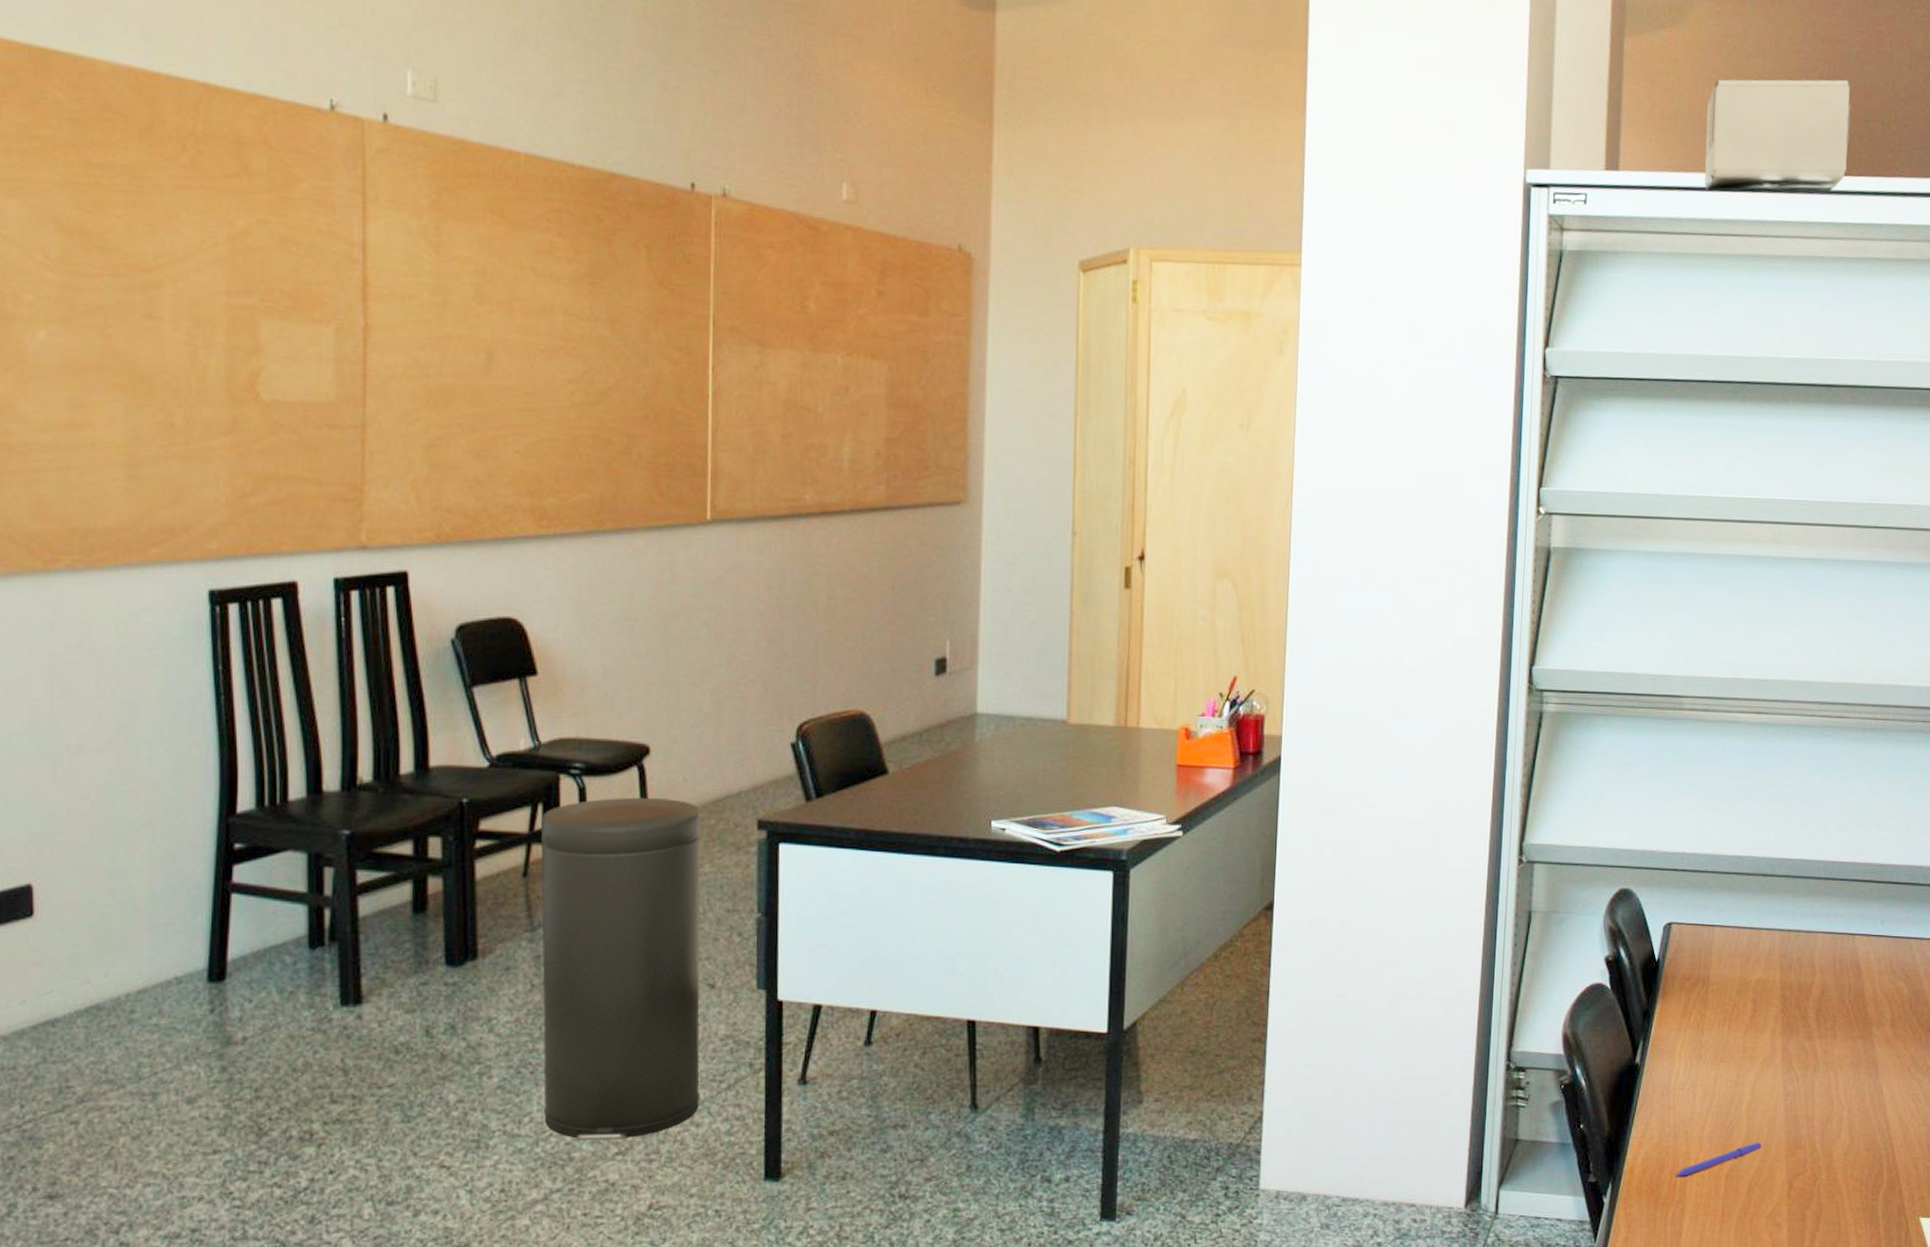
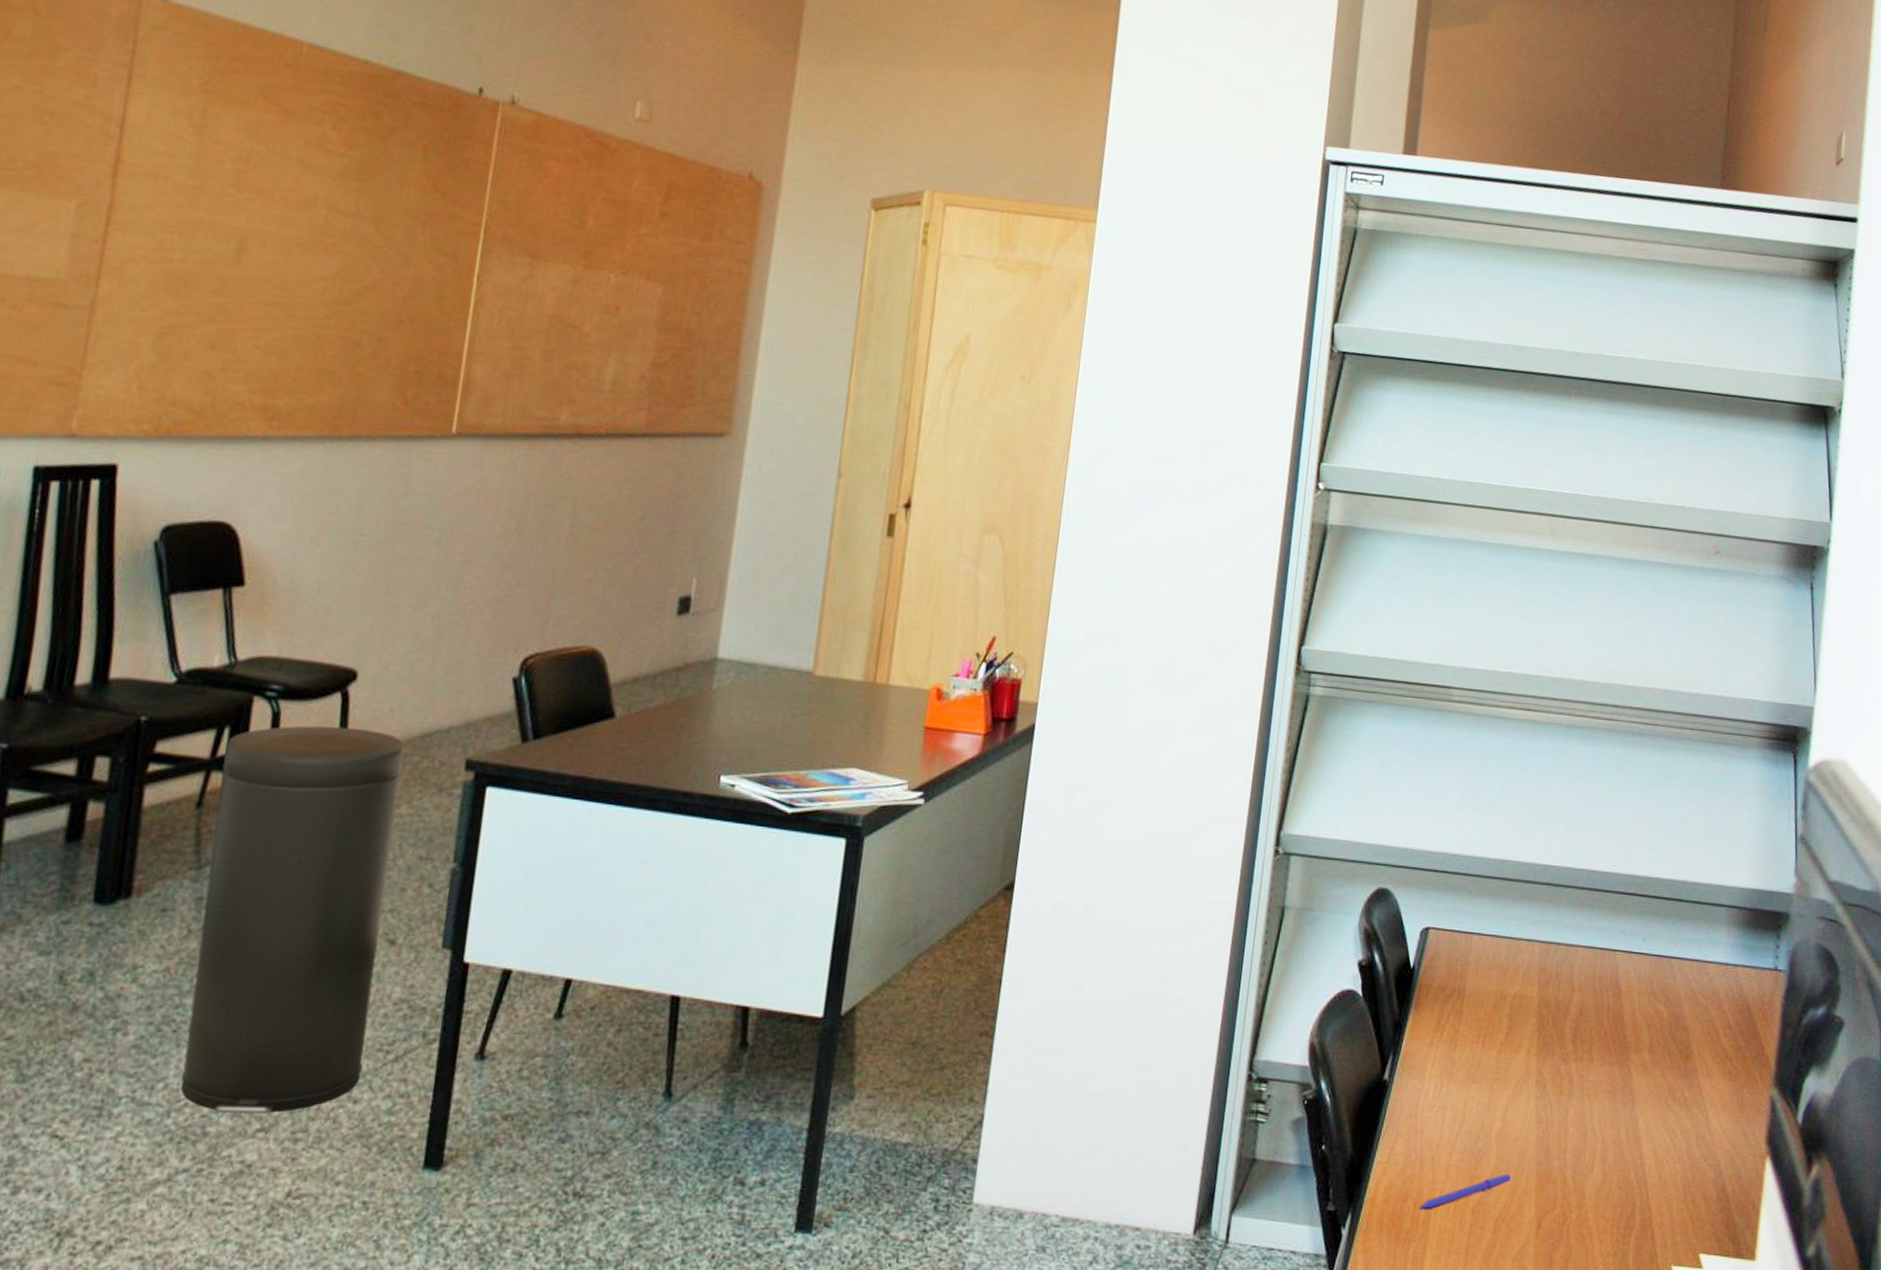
box: present [1704,79,1851,192] -> none [1499,77,1643,194]

